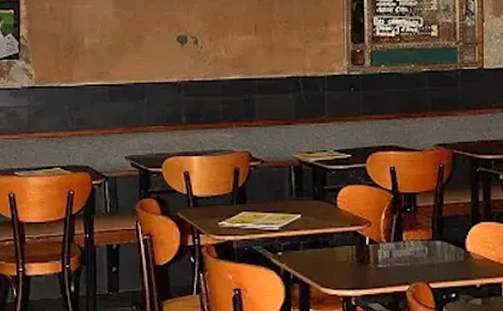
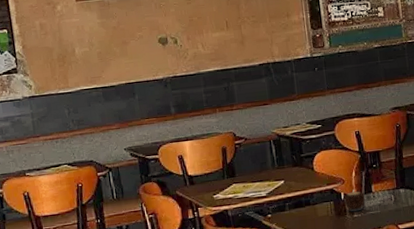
candle: none [367,235,394,261] -> present [343,189,366,212]

